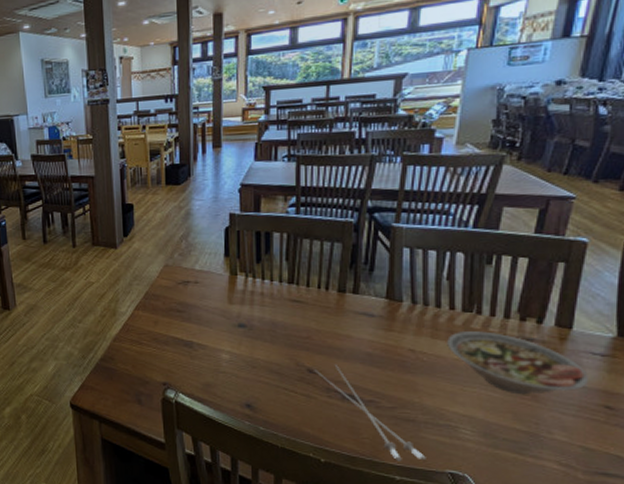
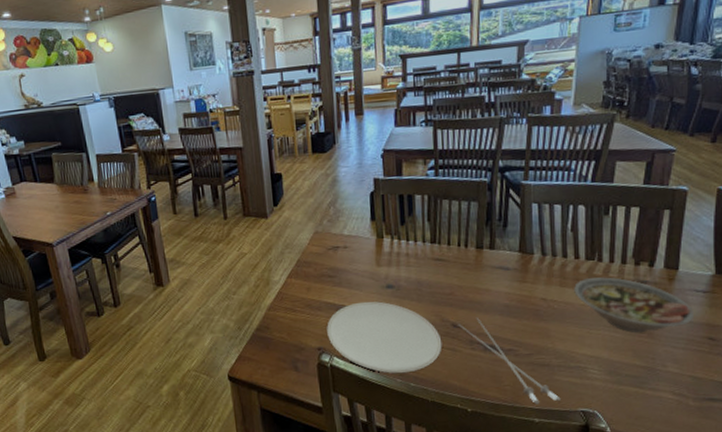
plate: none [173,339,296,416] -> present [327,301,442,374]

